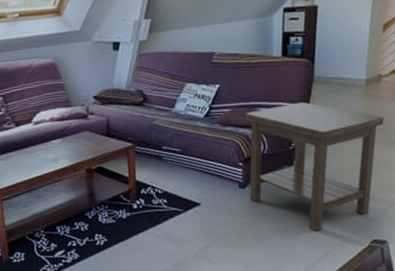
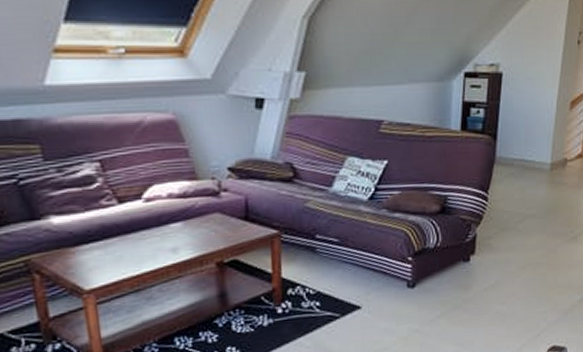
side table: present [246,102,385,231] -> none [418,186,569,338]

